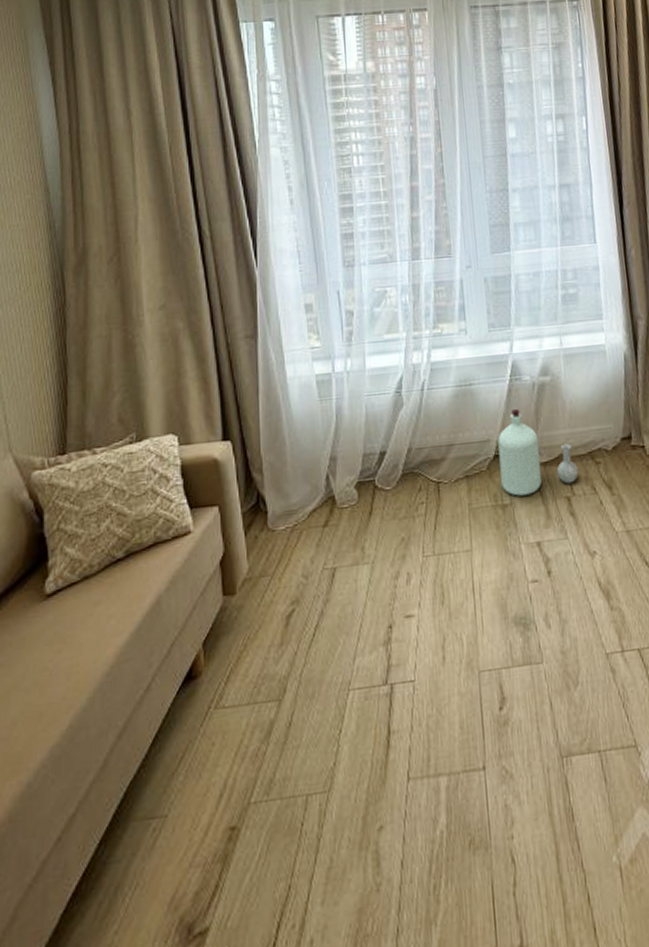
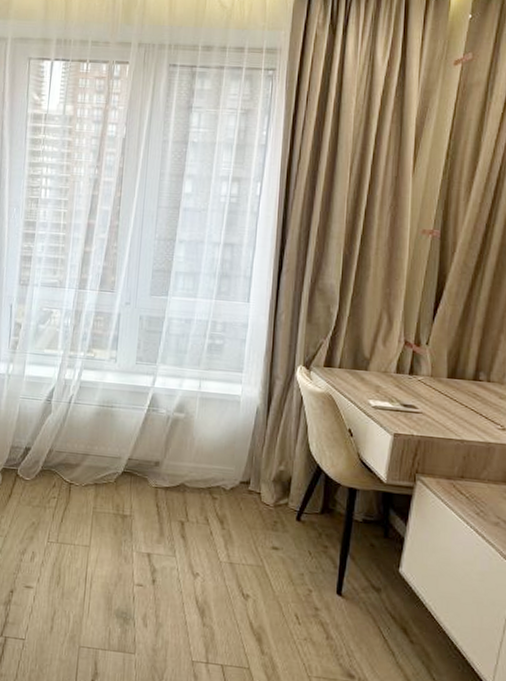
bottle: present [498,409,579,496] -> none [125,436,196,512]

